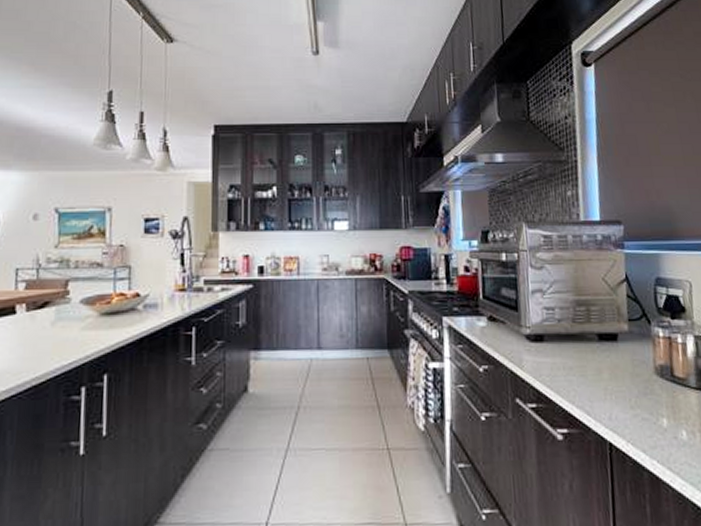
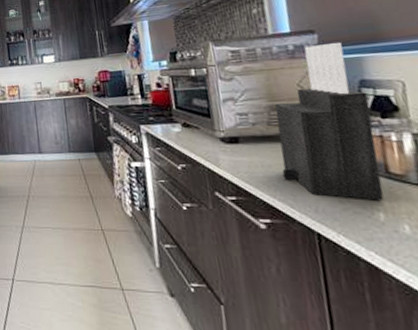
knife block: none [580,235,668,406] -> present [275,42,384,200]

